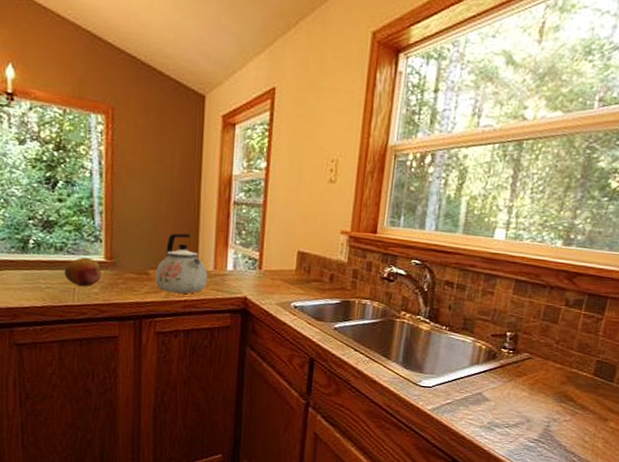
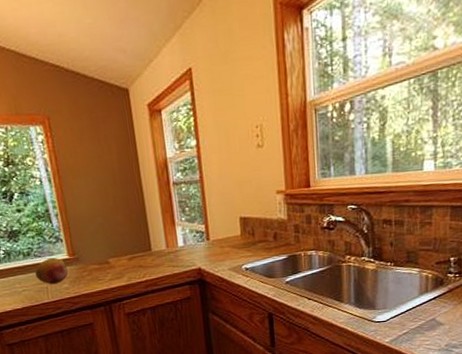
kettle: present [155,233,208,294] -> none [115,220,163,276]

